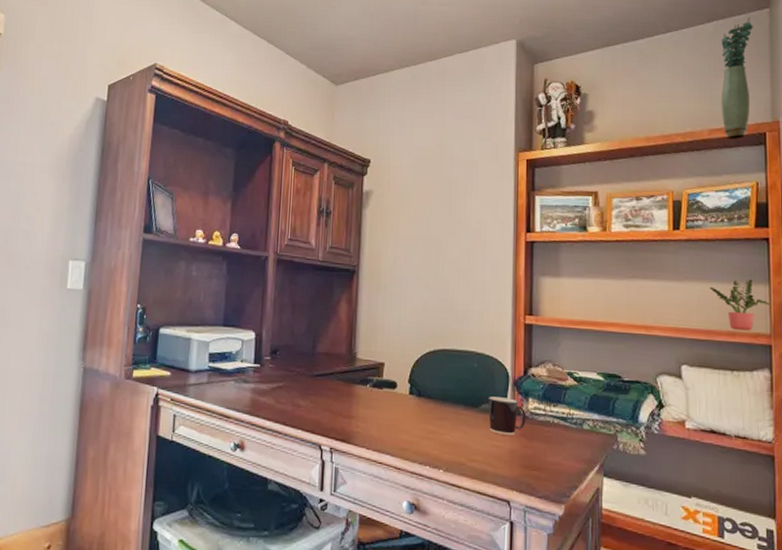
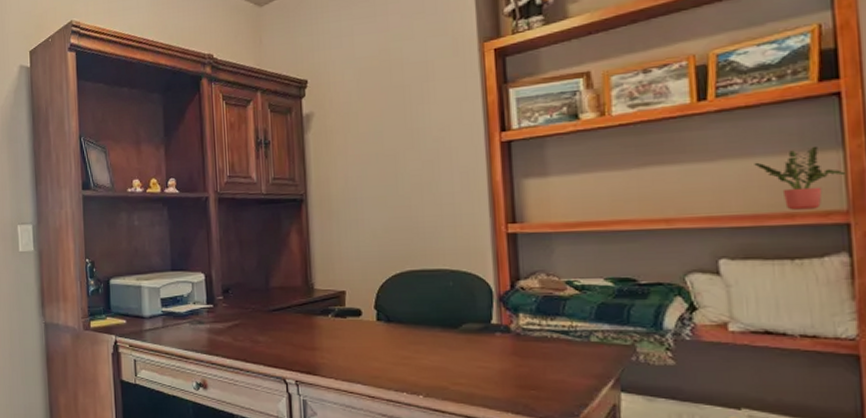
mug: present [487,396,527,436] -> none [468,315,518,355]

